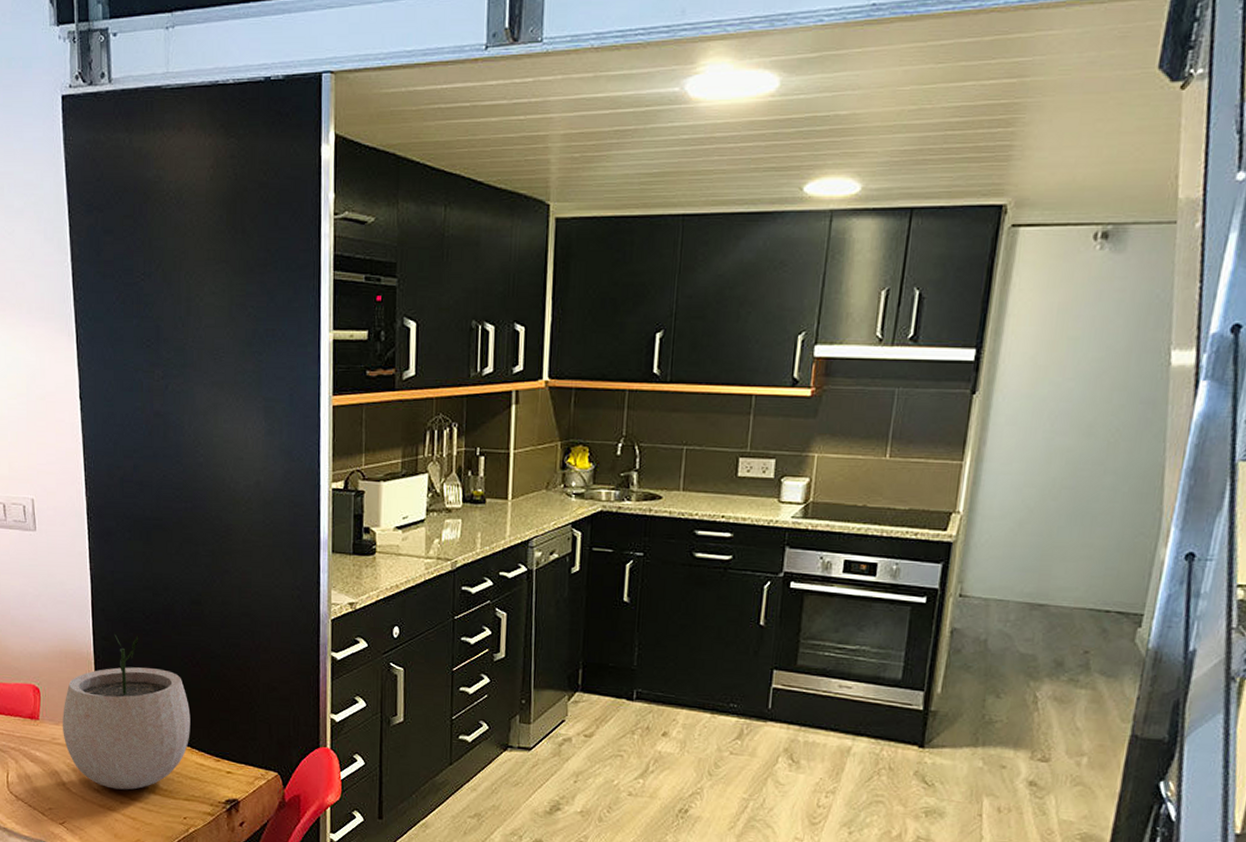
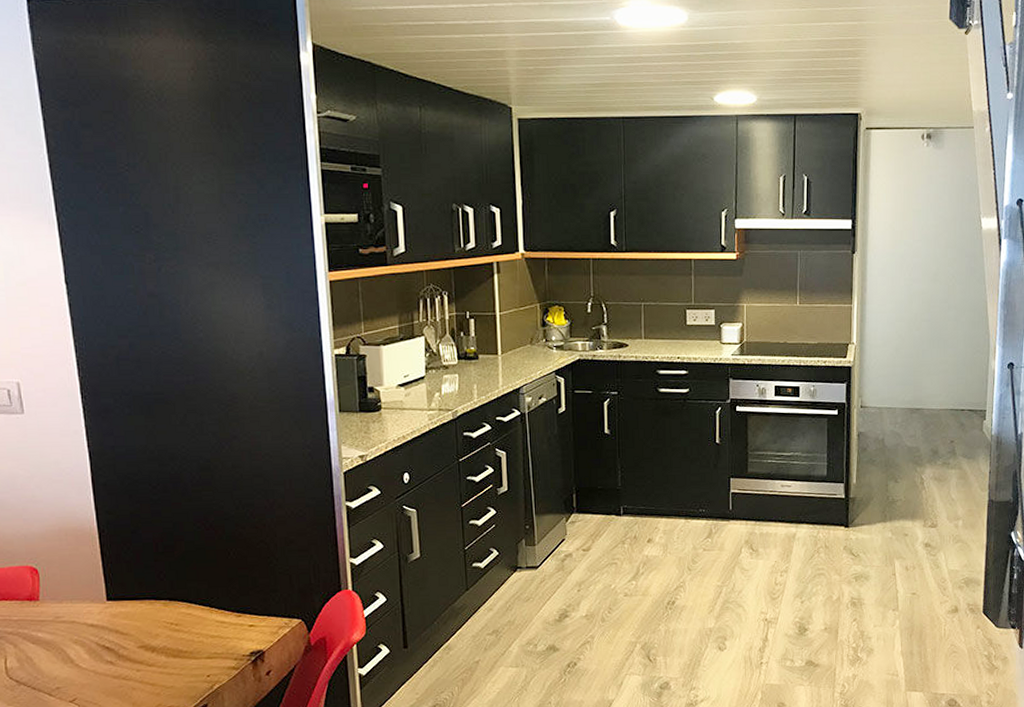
plant pot: present [63,634,191,790] -> none [66,506,208,659]

